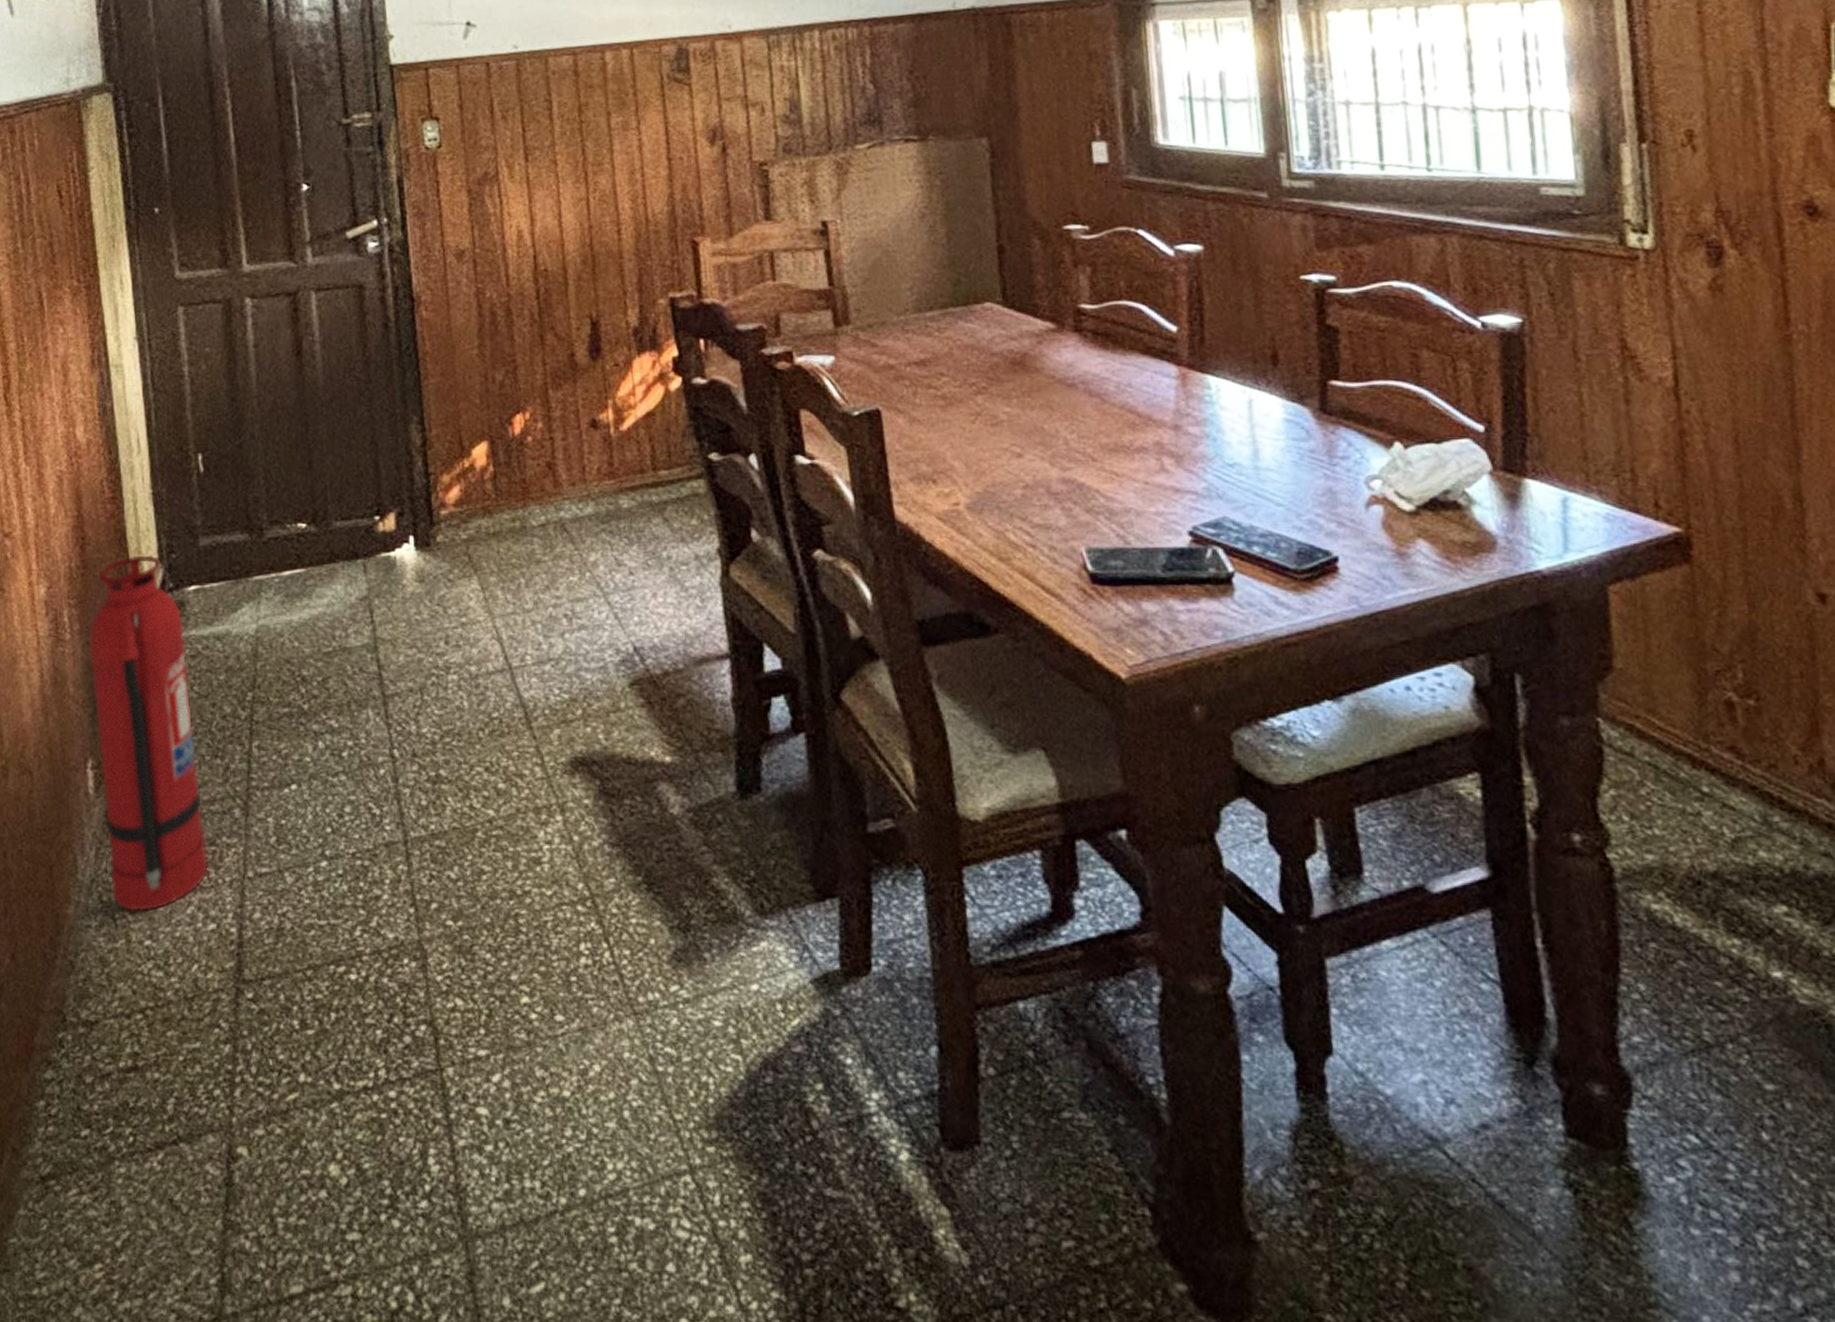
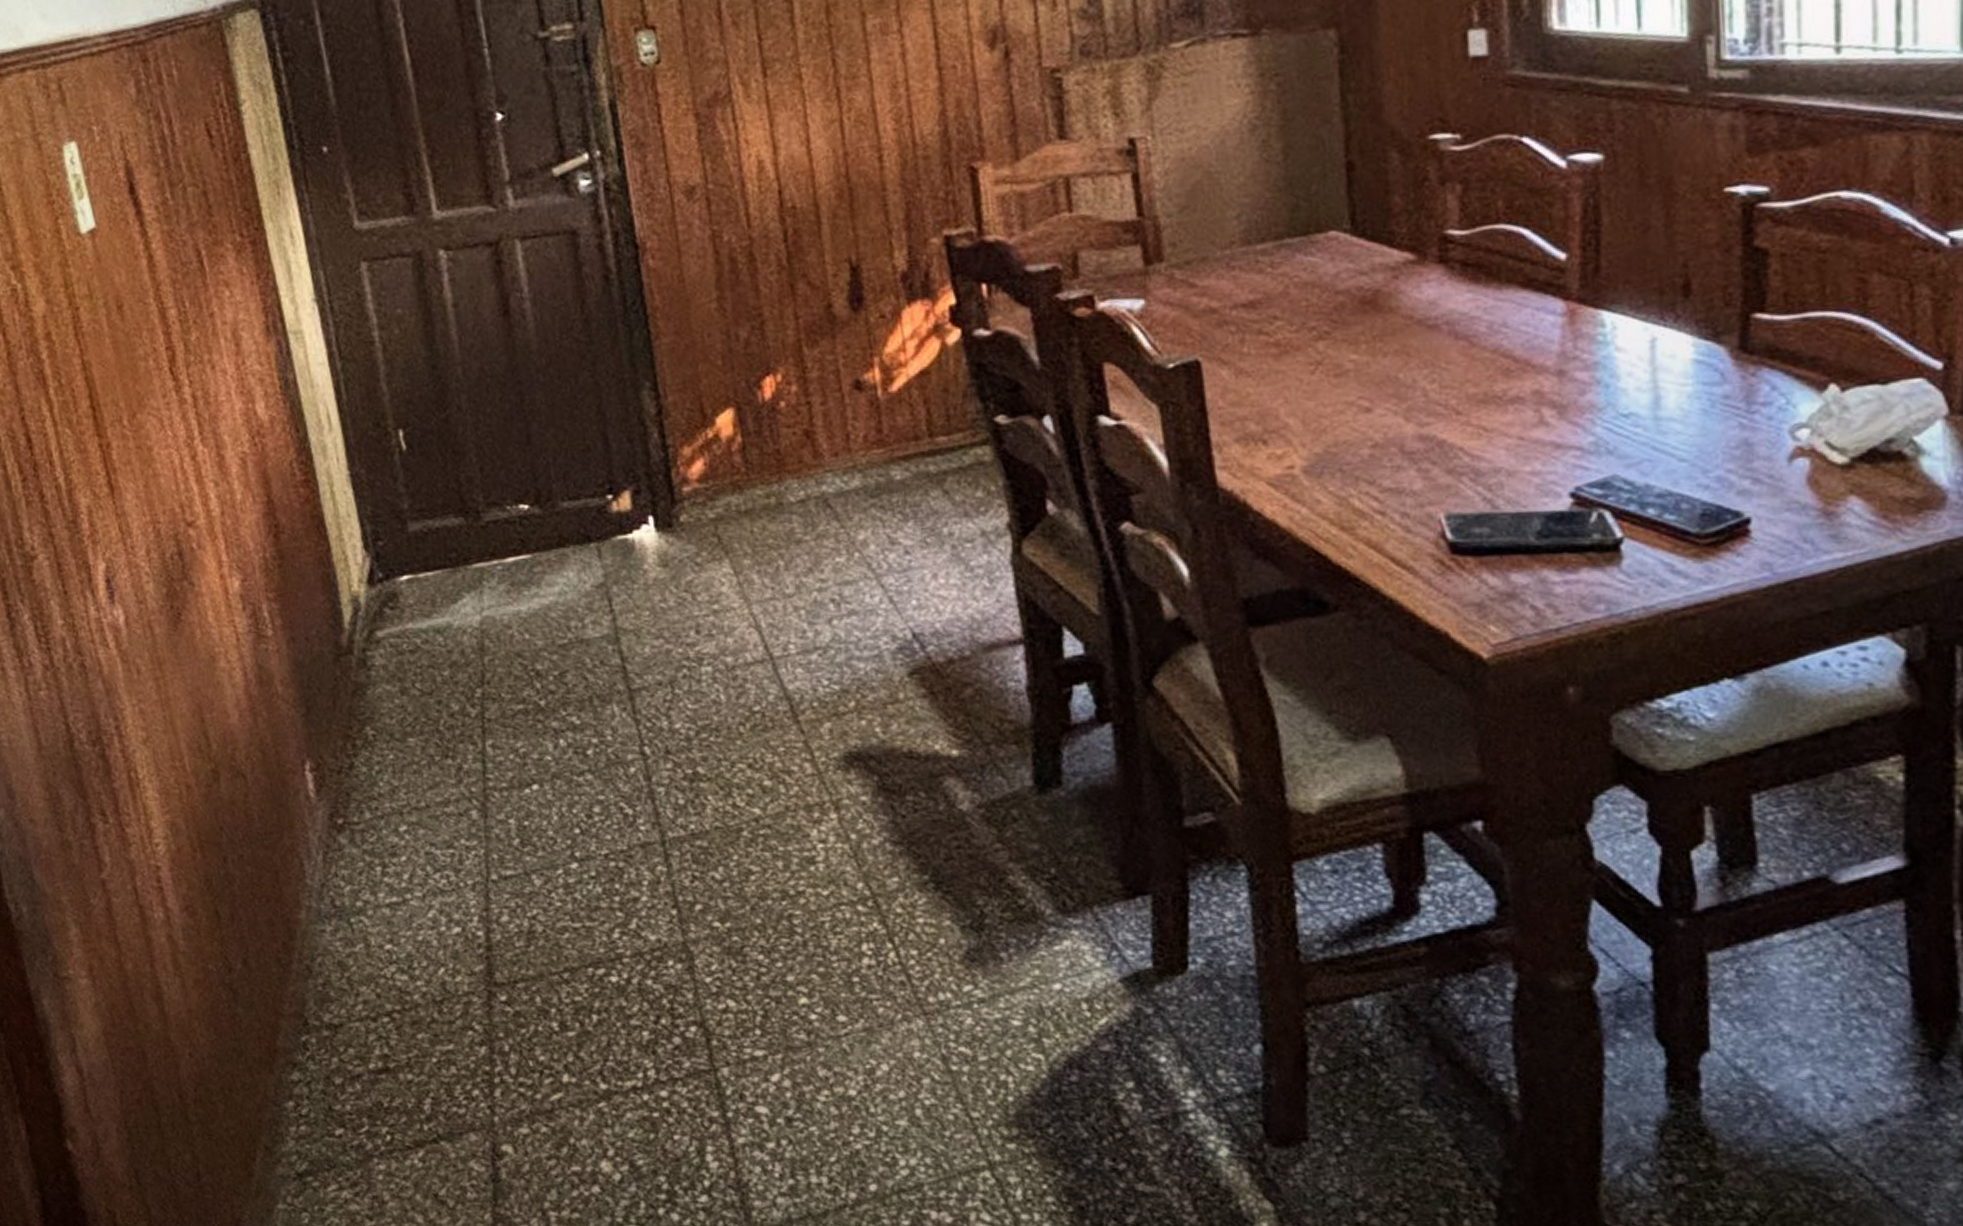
fire extinguisher: present [89,555,208,911] -> none [293,542,448,916]

